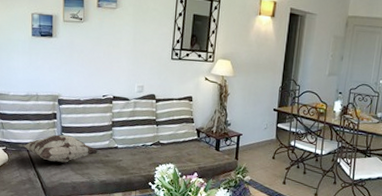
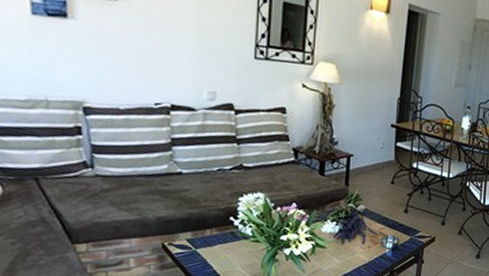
decorative pillow: present [17,134,98,164] -> none [16,156,152,196]

